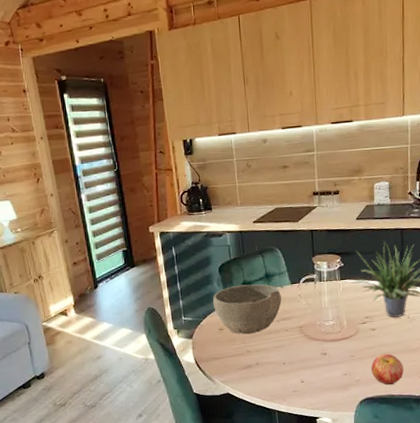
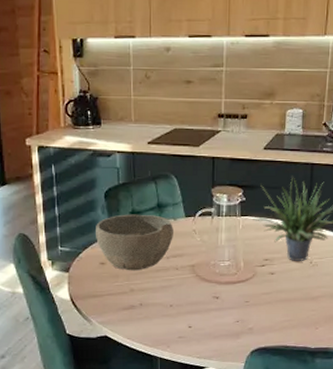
apple: present [371,353,404,385] -> none [266,300,301,335]

